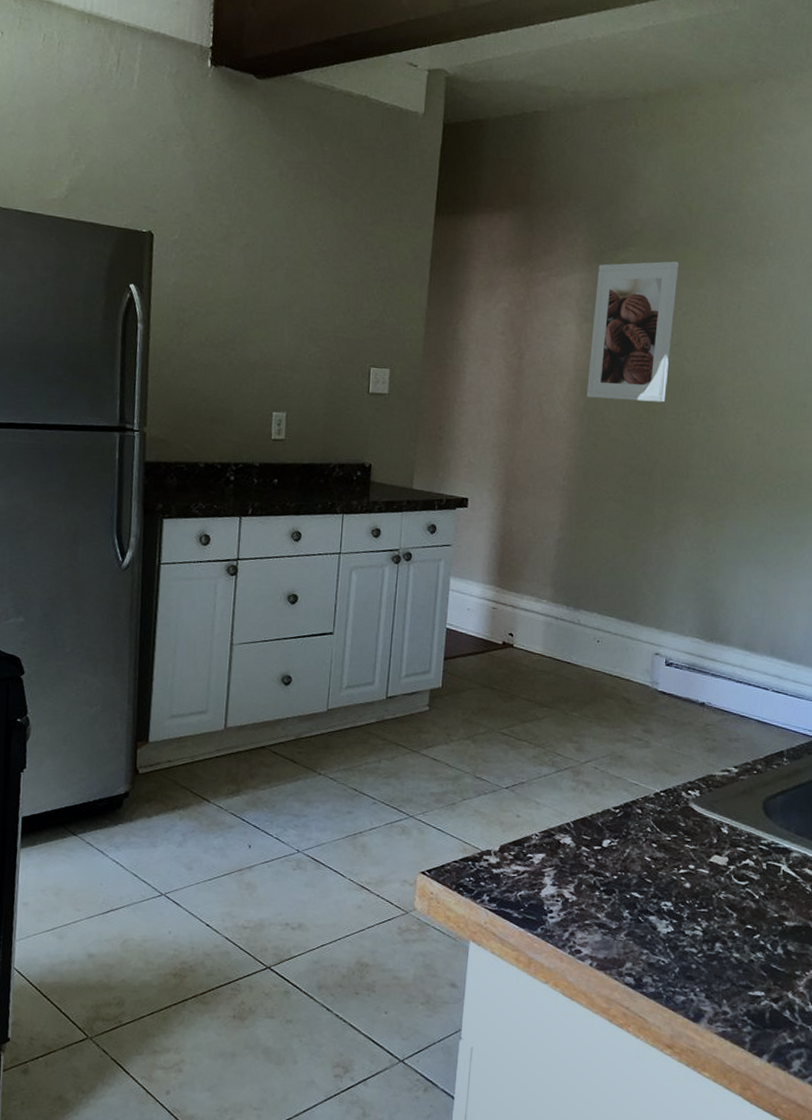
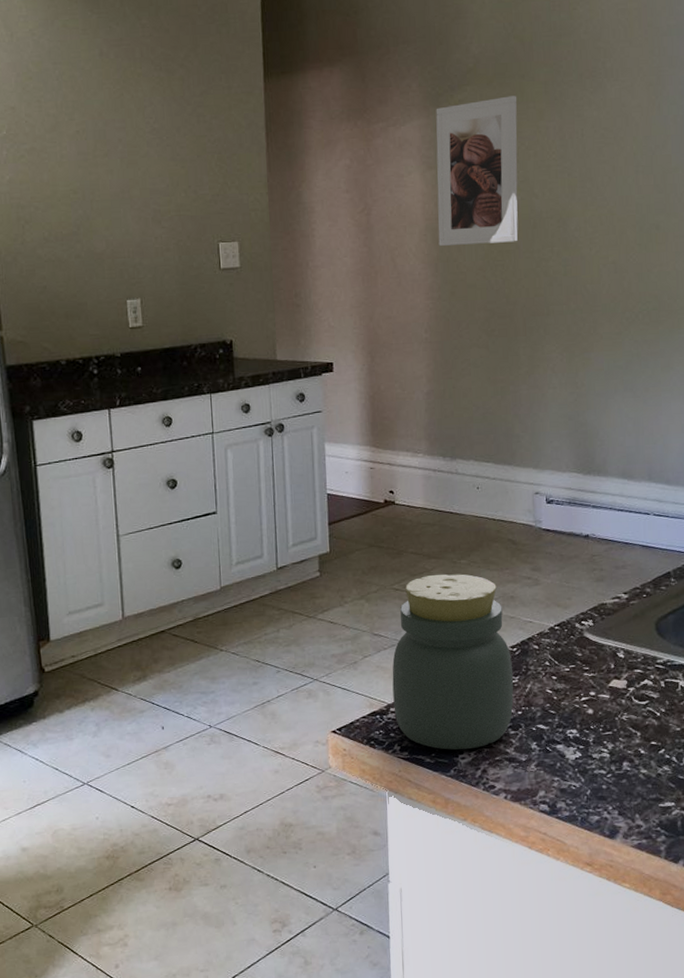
jar: none [487,723,613,909] -> present [392,574,514,750]

